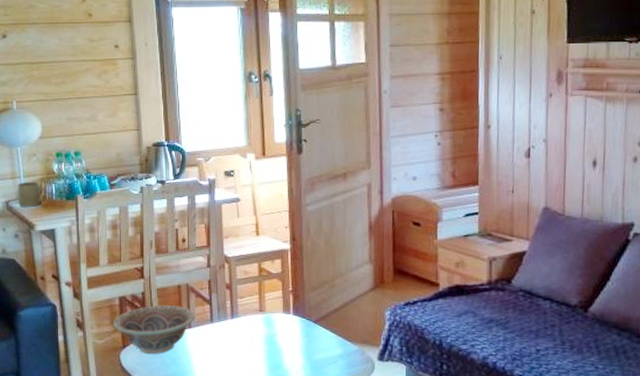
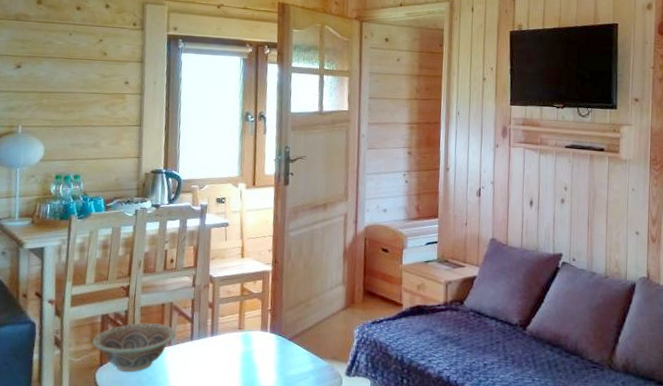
mug: present [17,181,47,208] -> none [10,201,41,226]

